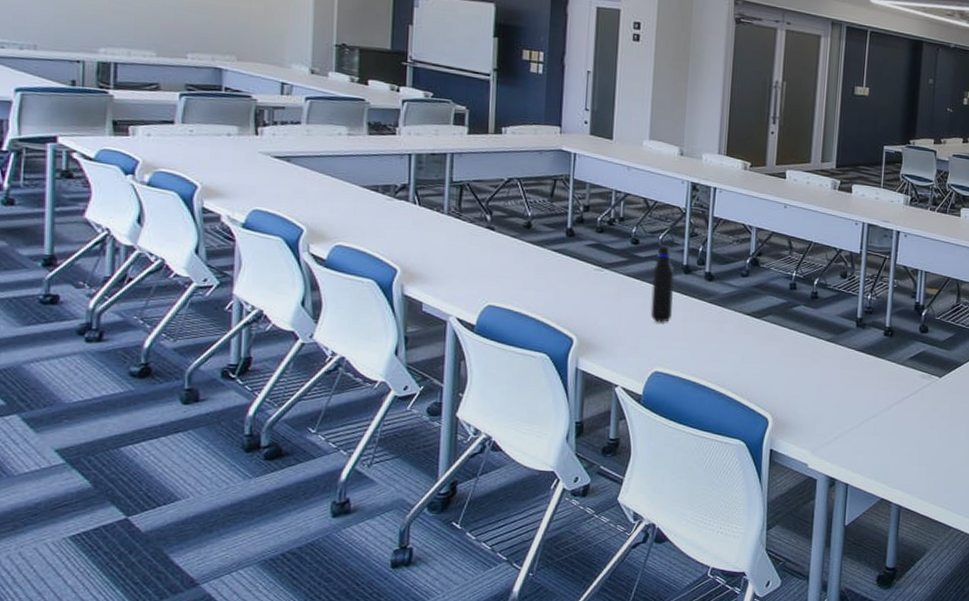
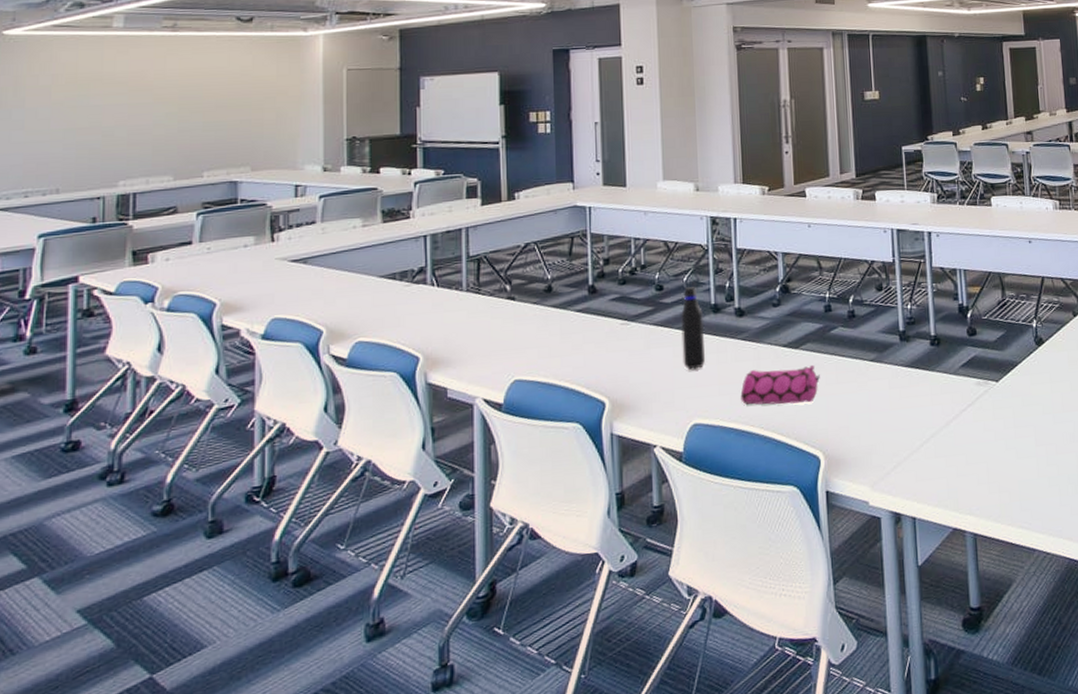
pencil case: none [701,331,778,370] -> present [740,364,820,405]

